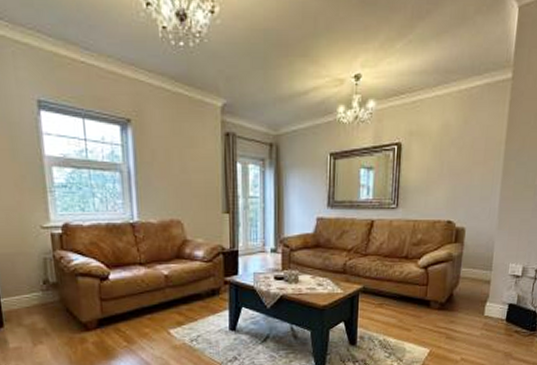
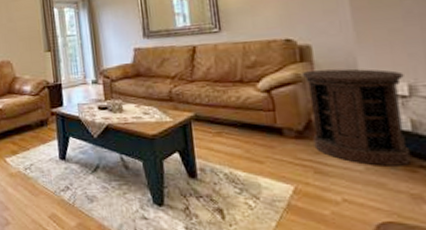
side table: none [450,251,522,332] -> present [301,68,412,166]

